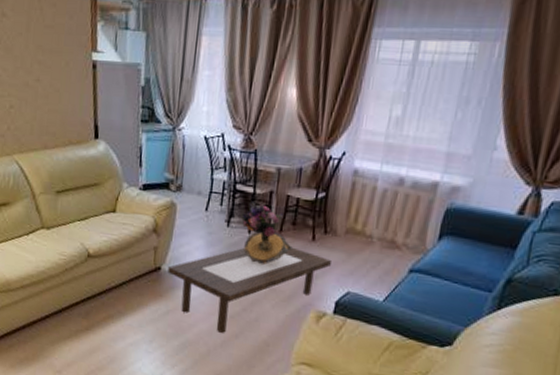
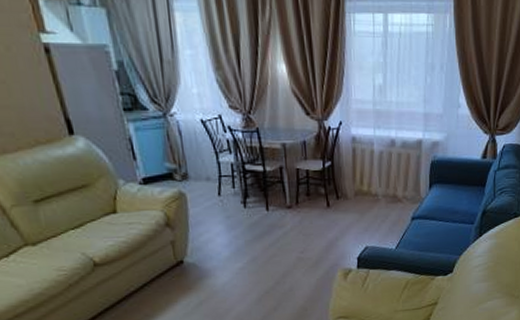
coffee table: present [168,247,333,333] -> none [191,216,349,310]
bouquet: present [240,202,292,264] -> none [255,179,311,238]

